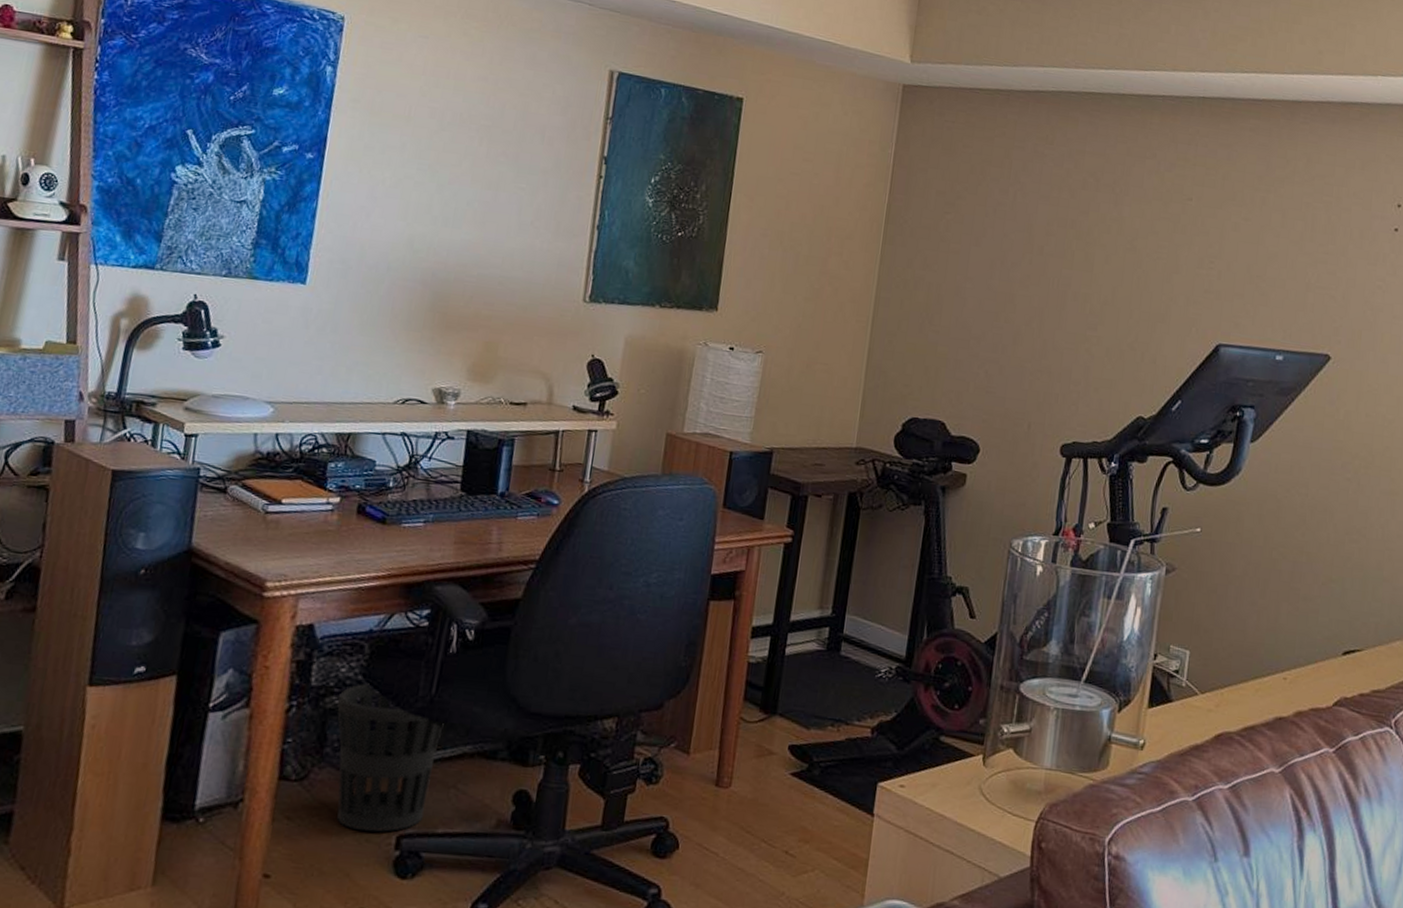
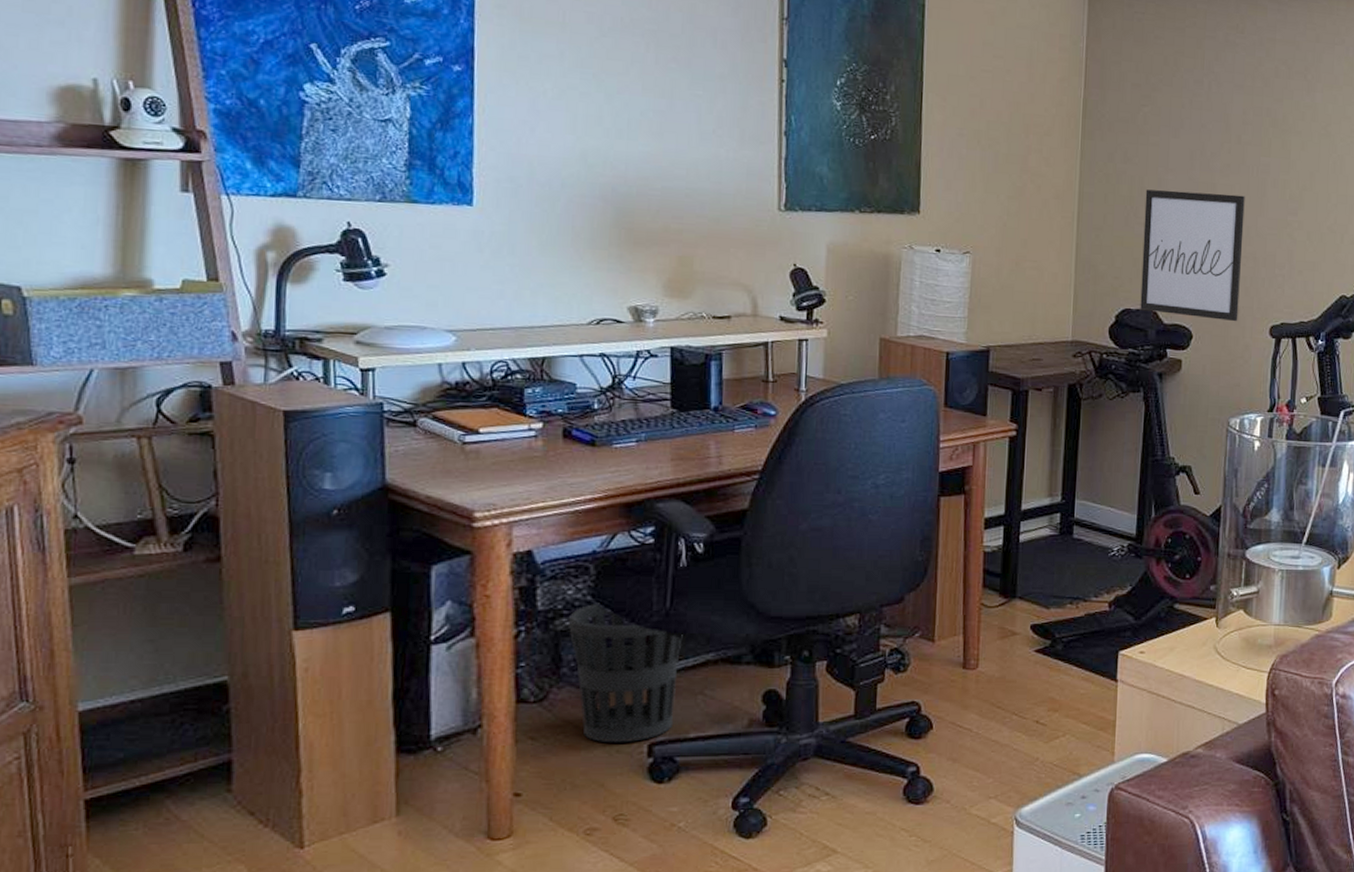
wall art: none [928,297,1044,438] -> present [1140,189,1245,322]

